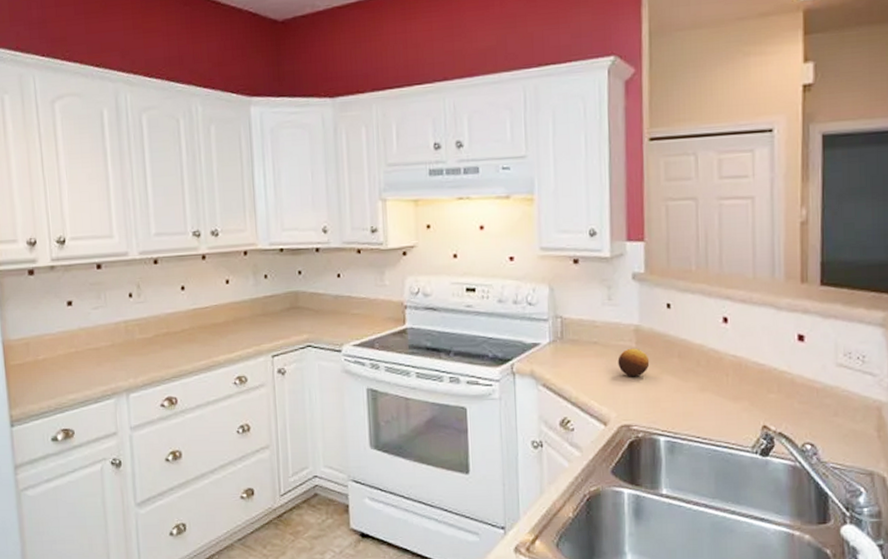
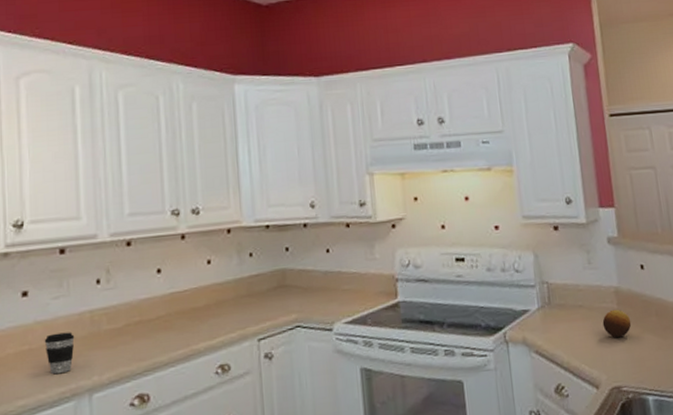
coffee cup: none [87,339,113,375] -> present [44,332,75,375]

